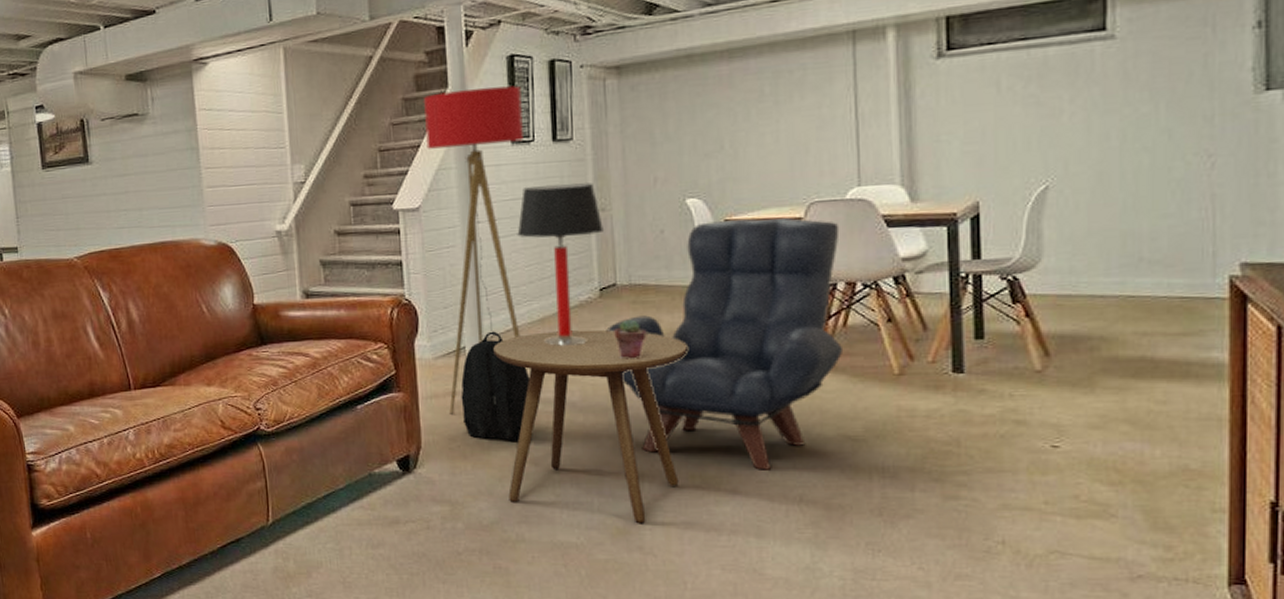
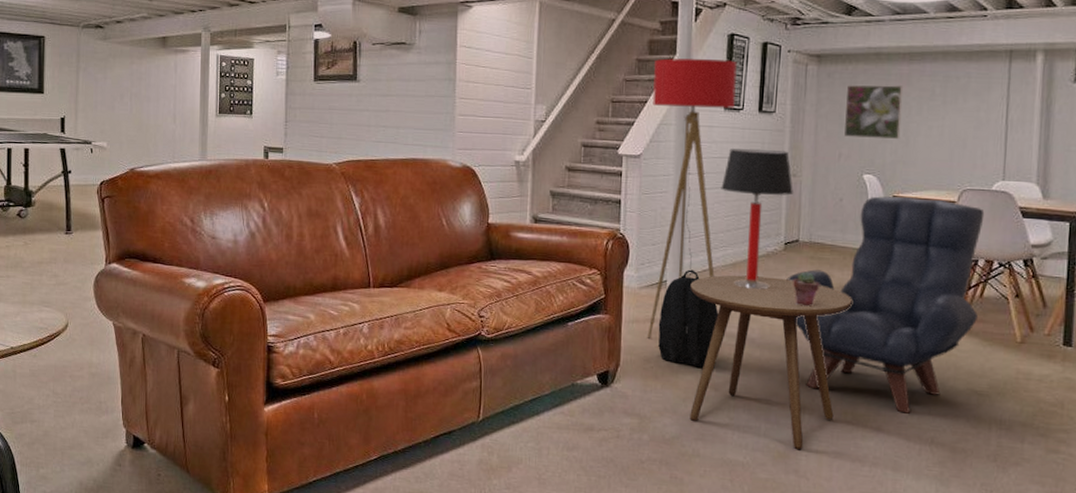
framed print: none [655,89,727,158] -> present [843,85,904,139]

